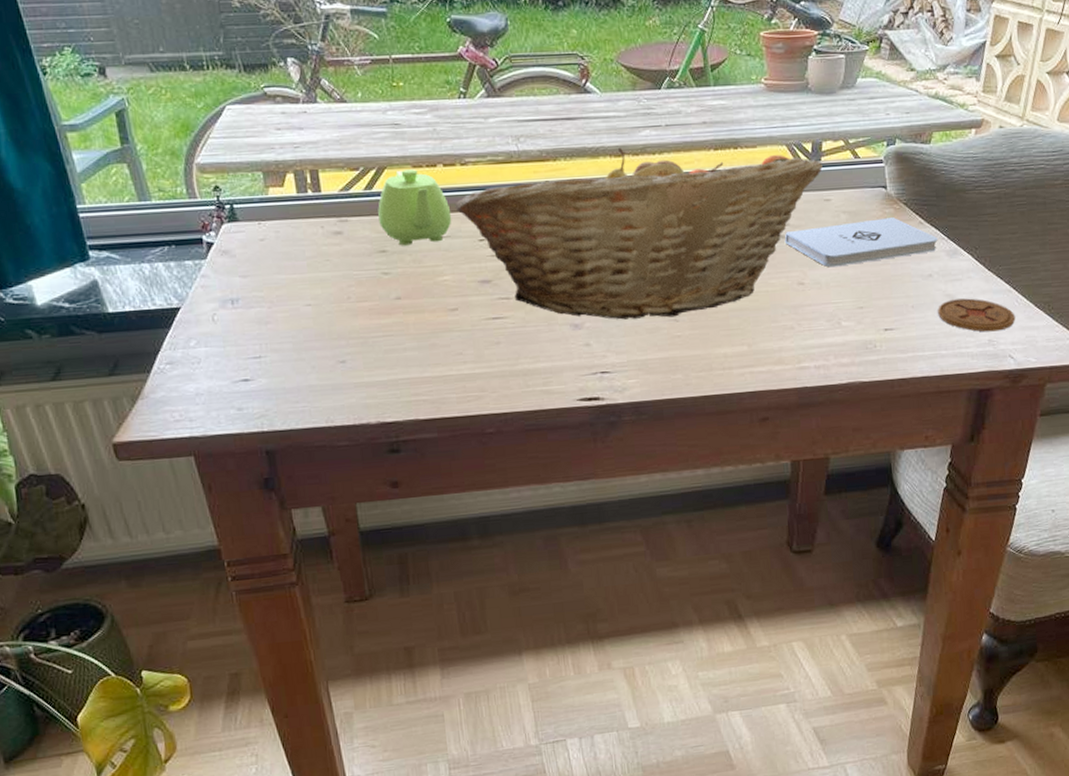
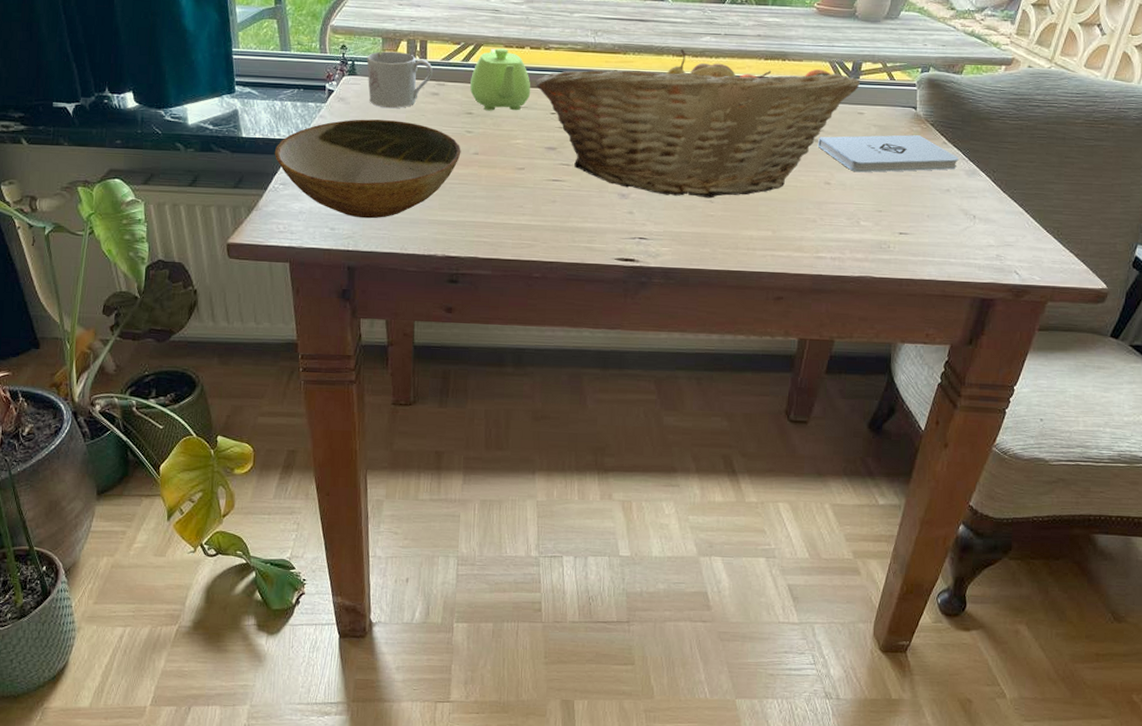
bowl: none [152,270,380,392] -> present [274,119,461,219]
mug: none [247,187,331,257] -> present [366,51,433,109]
coaster: present [938,298,1016,332] -> none [951,214,1025,248]

